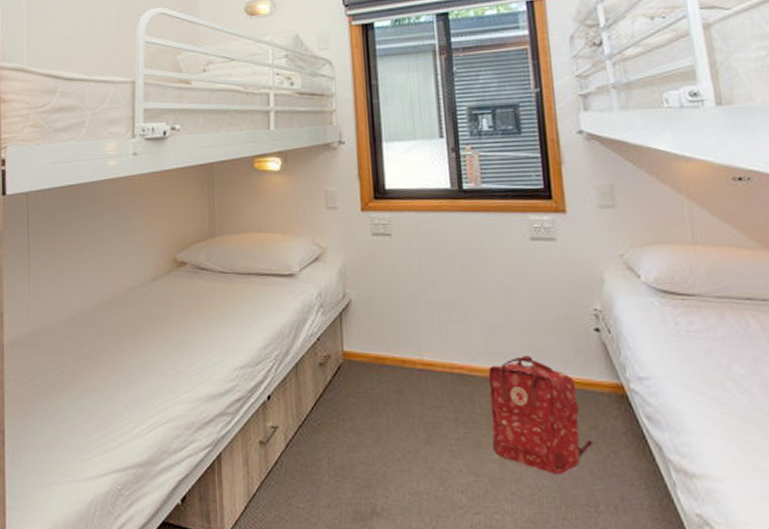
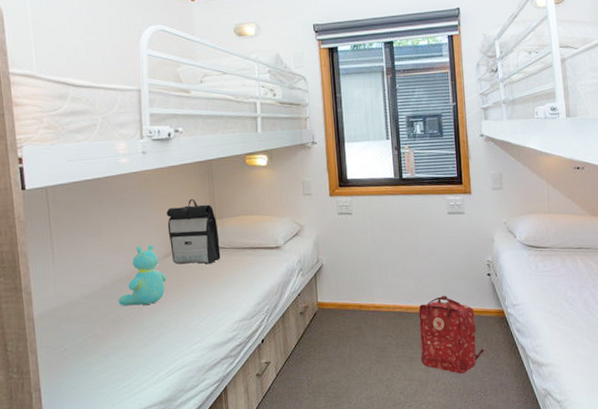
teddy bear: none [97,263,154,338] -> present [118,243,167,306]
backpack: none [157,209,220,291] -> present [166,198,221,265]

